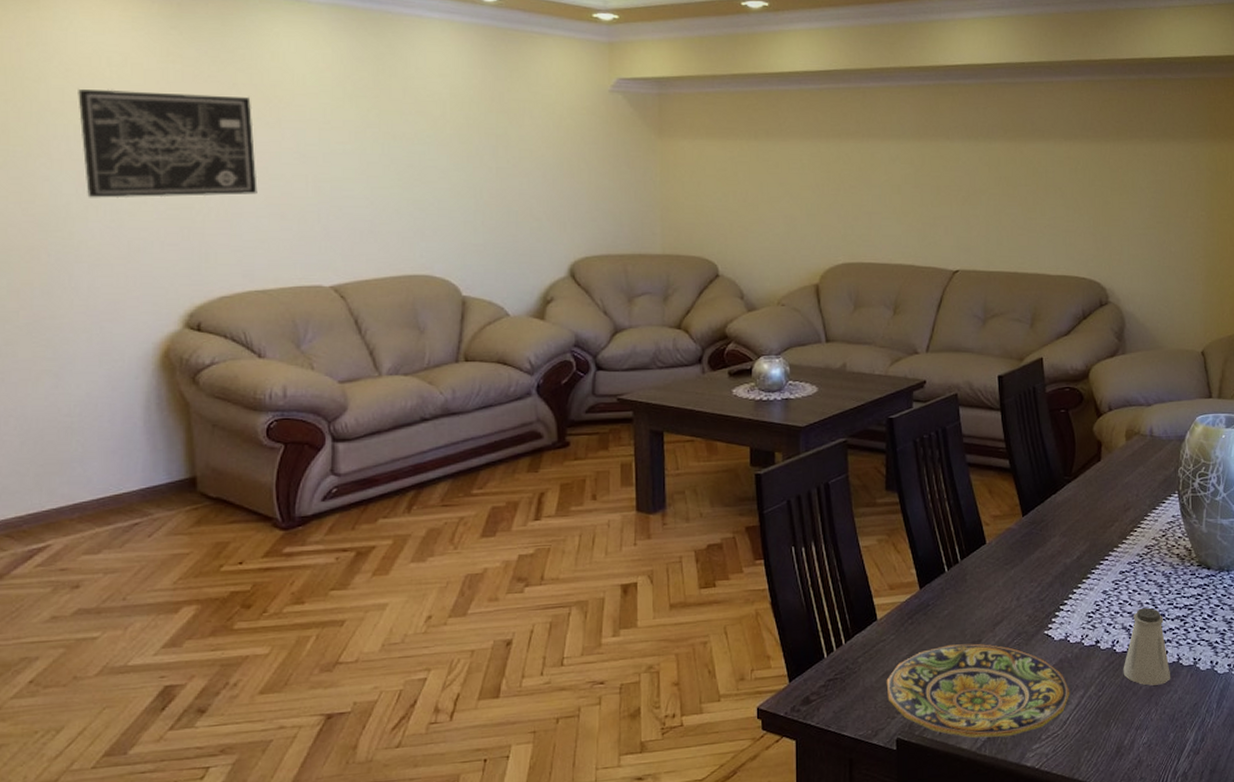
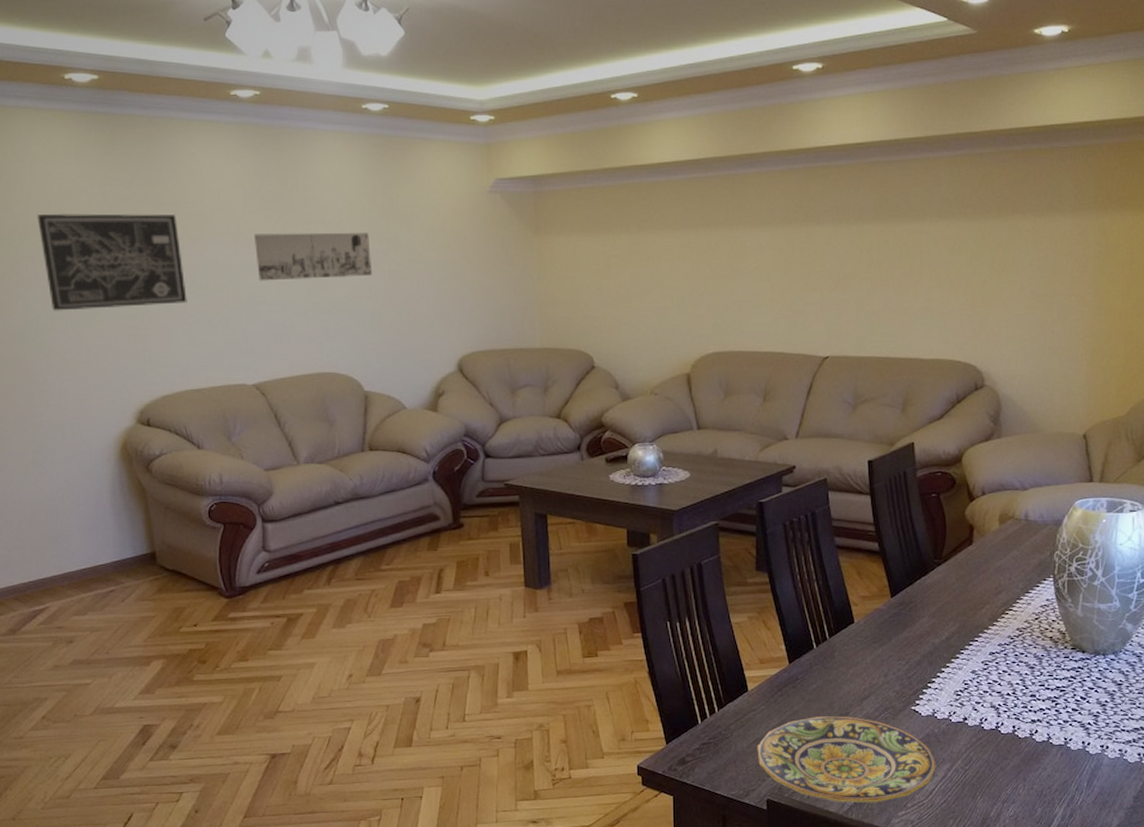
wall art: none [343,122,477,174] -> present [254,232,372,281]
saltshaker: present [1123,607,1171,686] -> none [991,688,1041,762]

